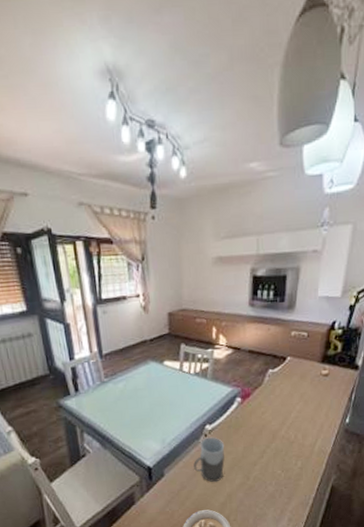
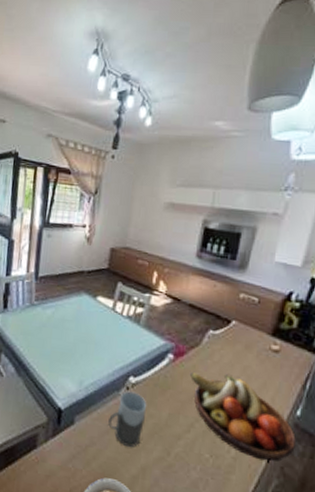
fruit bowl: none [256,402,347,464] -> present [189,372,296,462]

